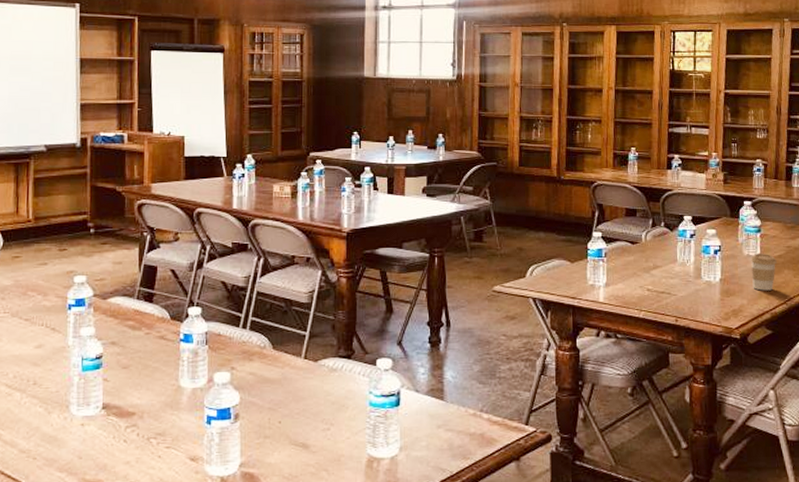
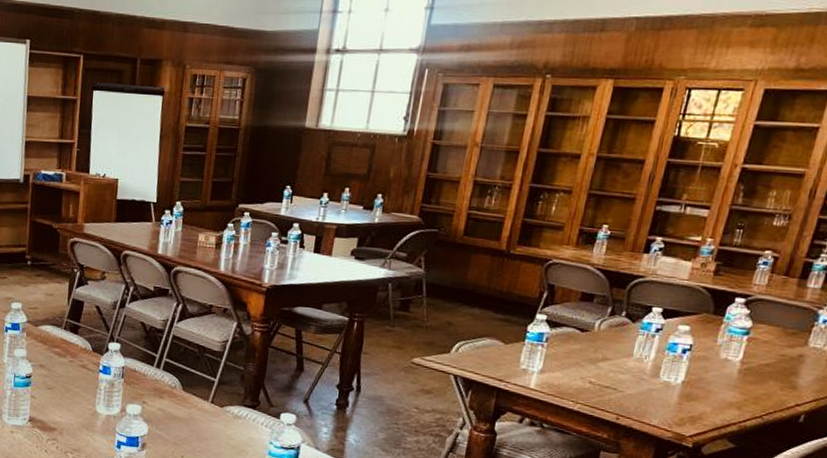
coffee cup: present [750,254,777,291] -> none [722,358,763,402]

